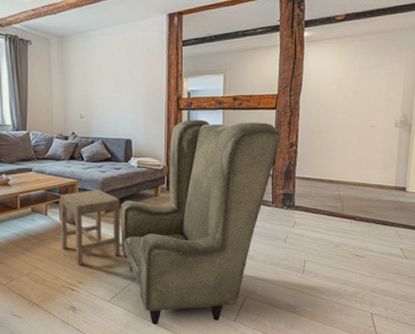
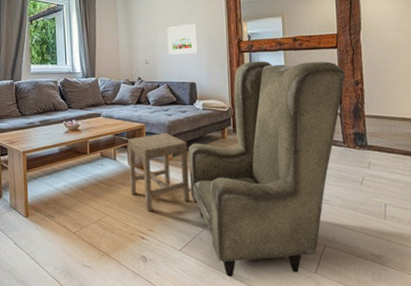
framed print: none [104,77,135,110] -> present [167,23,198,55]

